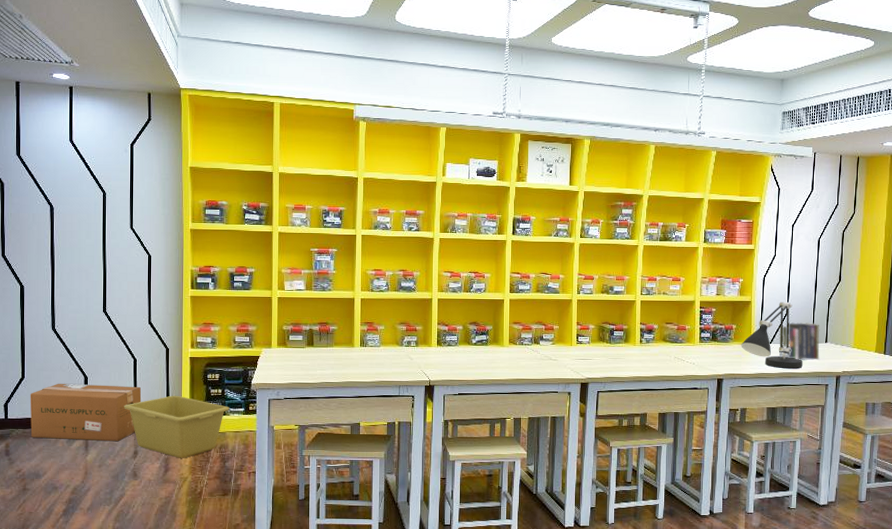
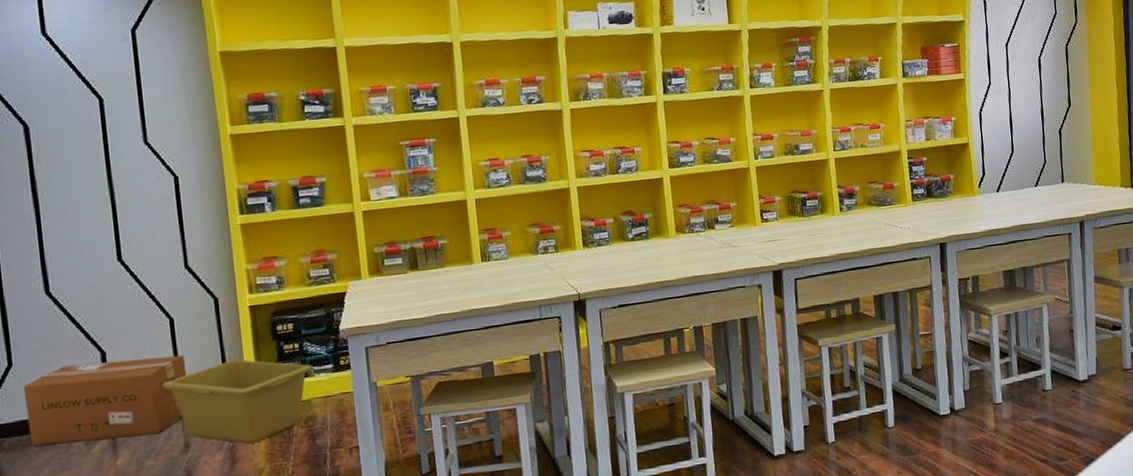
desk lamp: present [741,301,803,369] -> none [962,138,1039,221]
books: present [778,322,820,360] -> none [1005,159,1058,208]

